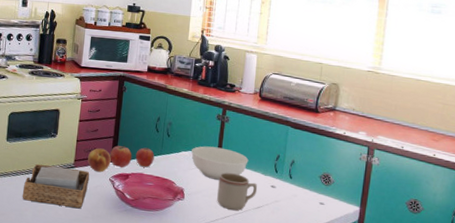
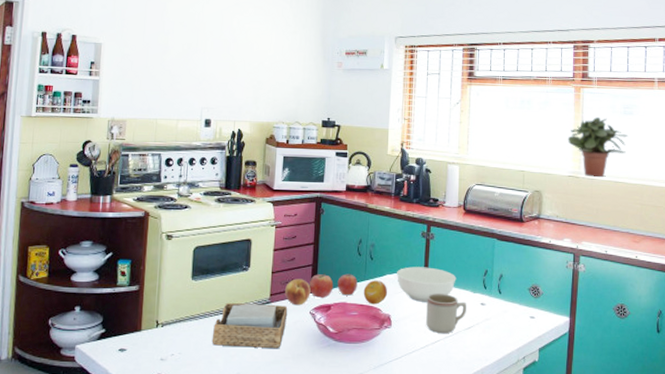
fruit: none [159,155,182,178] -> present [363,280,388,305]
potted plant: none [369,15,434,75] -> present [567,117,628,178]

